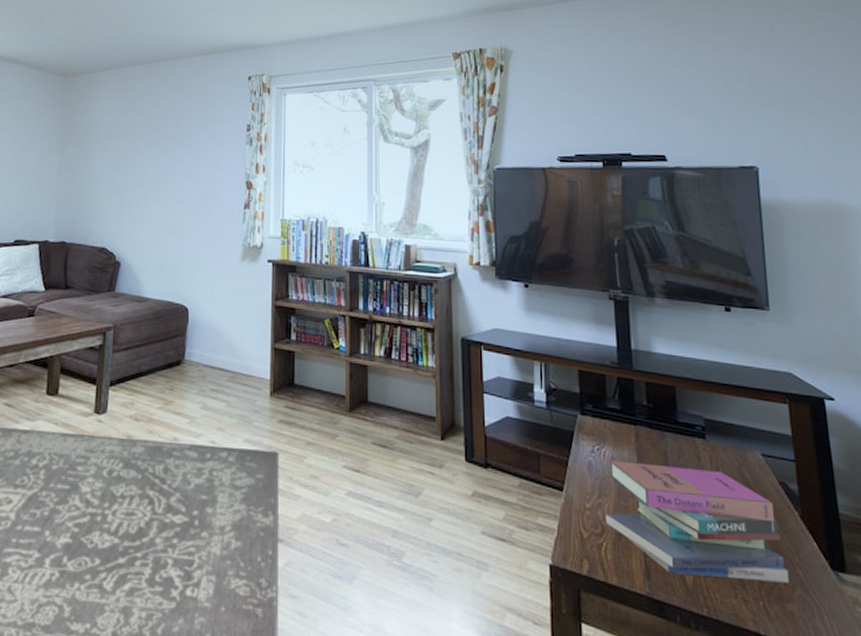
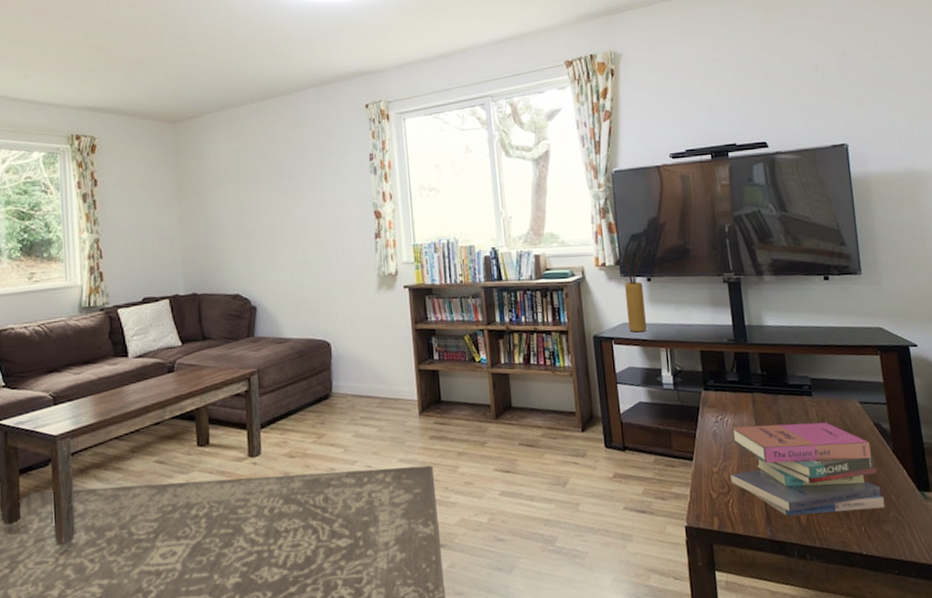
vase: none [496,243,527,341] -> present [619,240,647,333]

